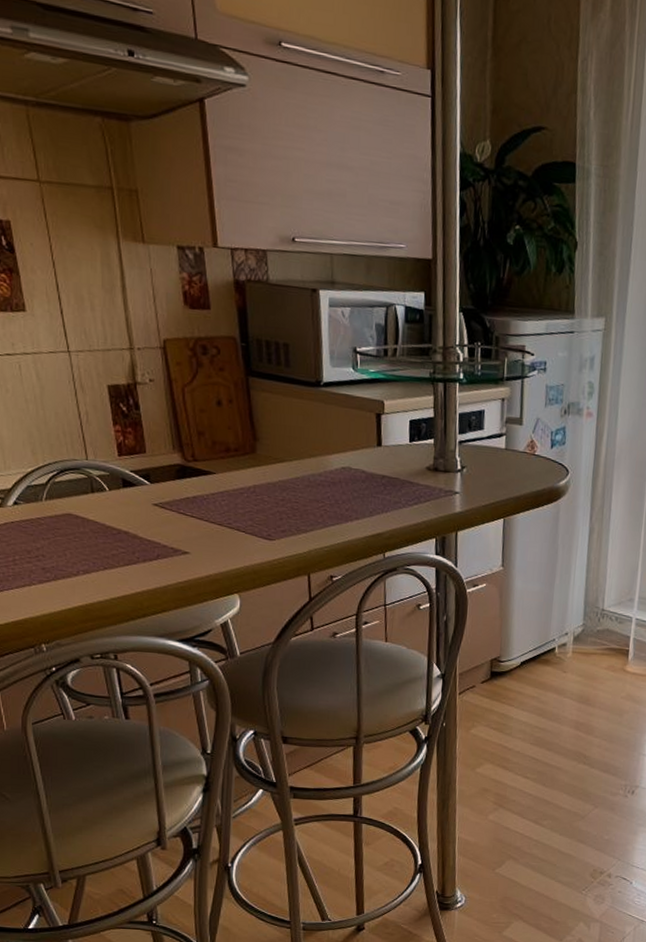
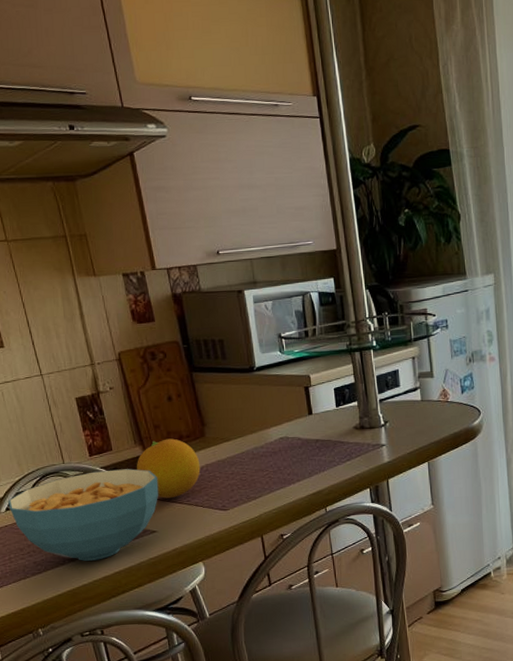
cereal bowl: none [17,474,197,576] -> present [8,469,159,561]
fruit: none [172,449,247,518] -> present [136,438,201,499]

